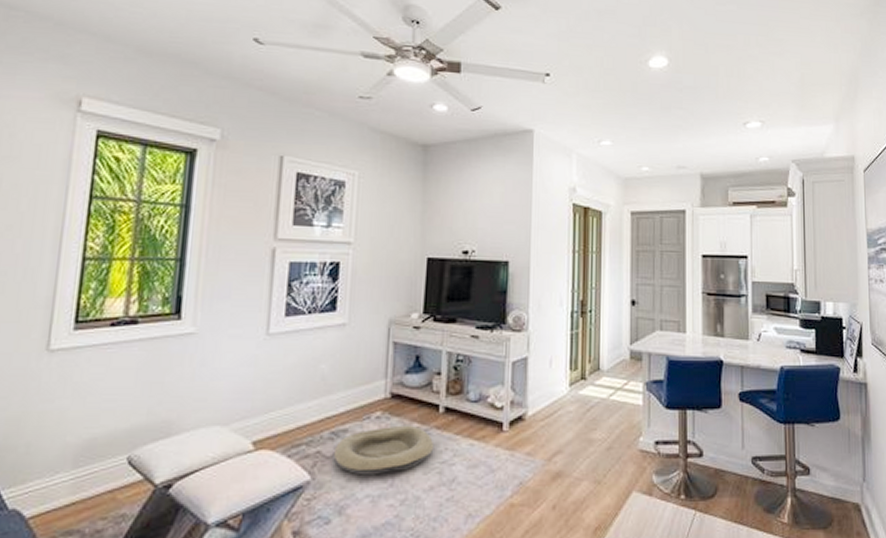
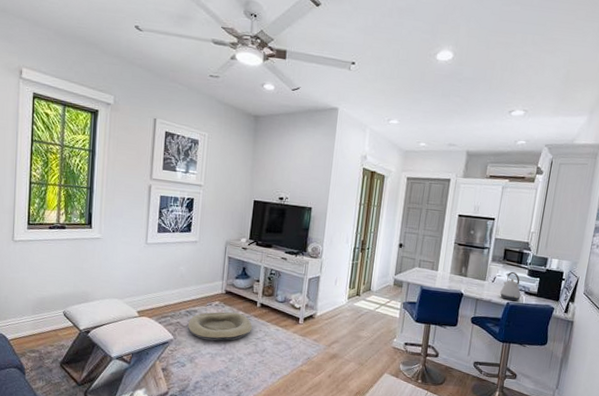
kettle: none [769,323,796,364] -> present [499,271,521,302]

